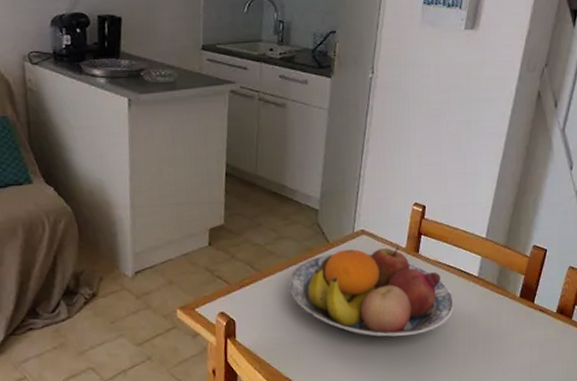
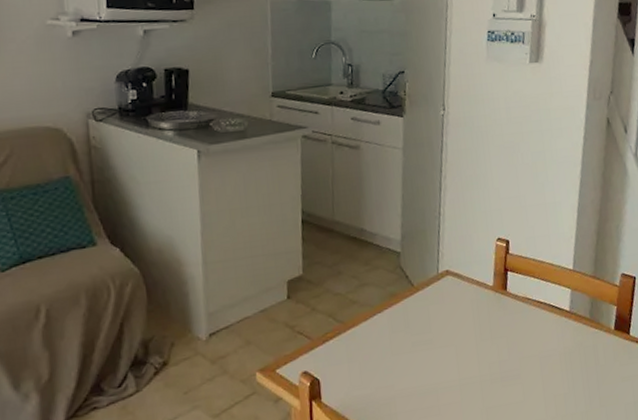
fruit bowl: present [289,246,454,337] -> none [374,285,549,385]

